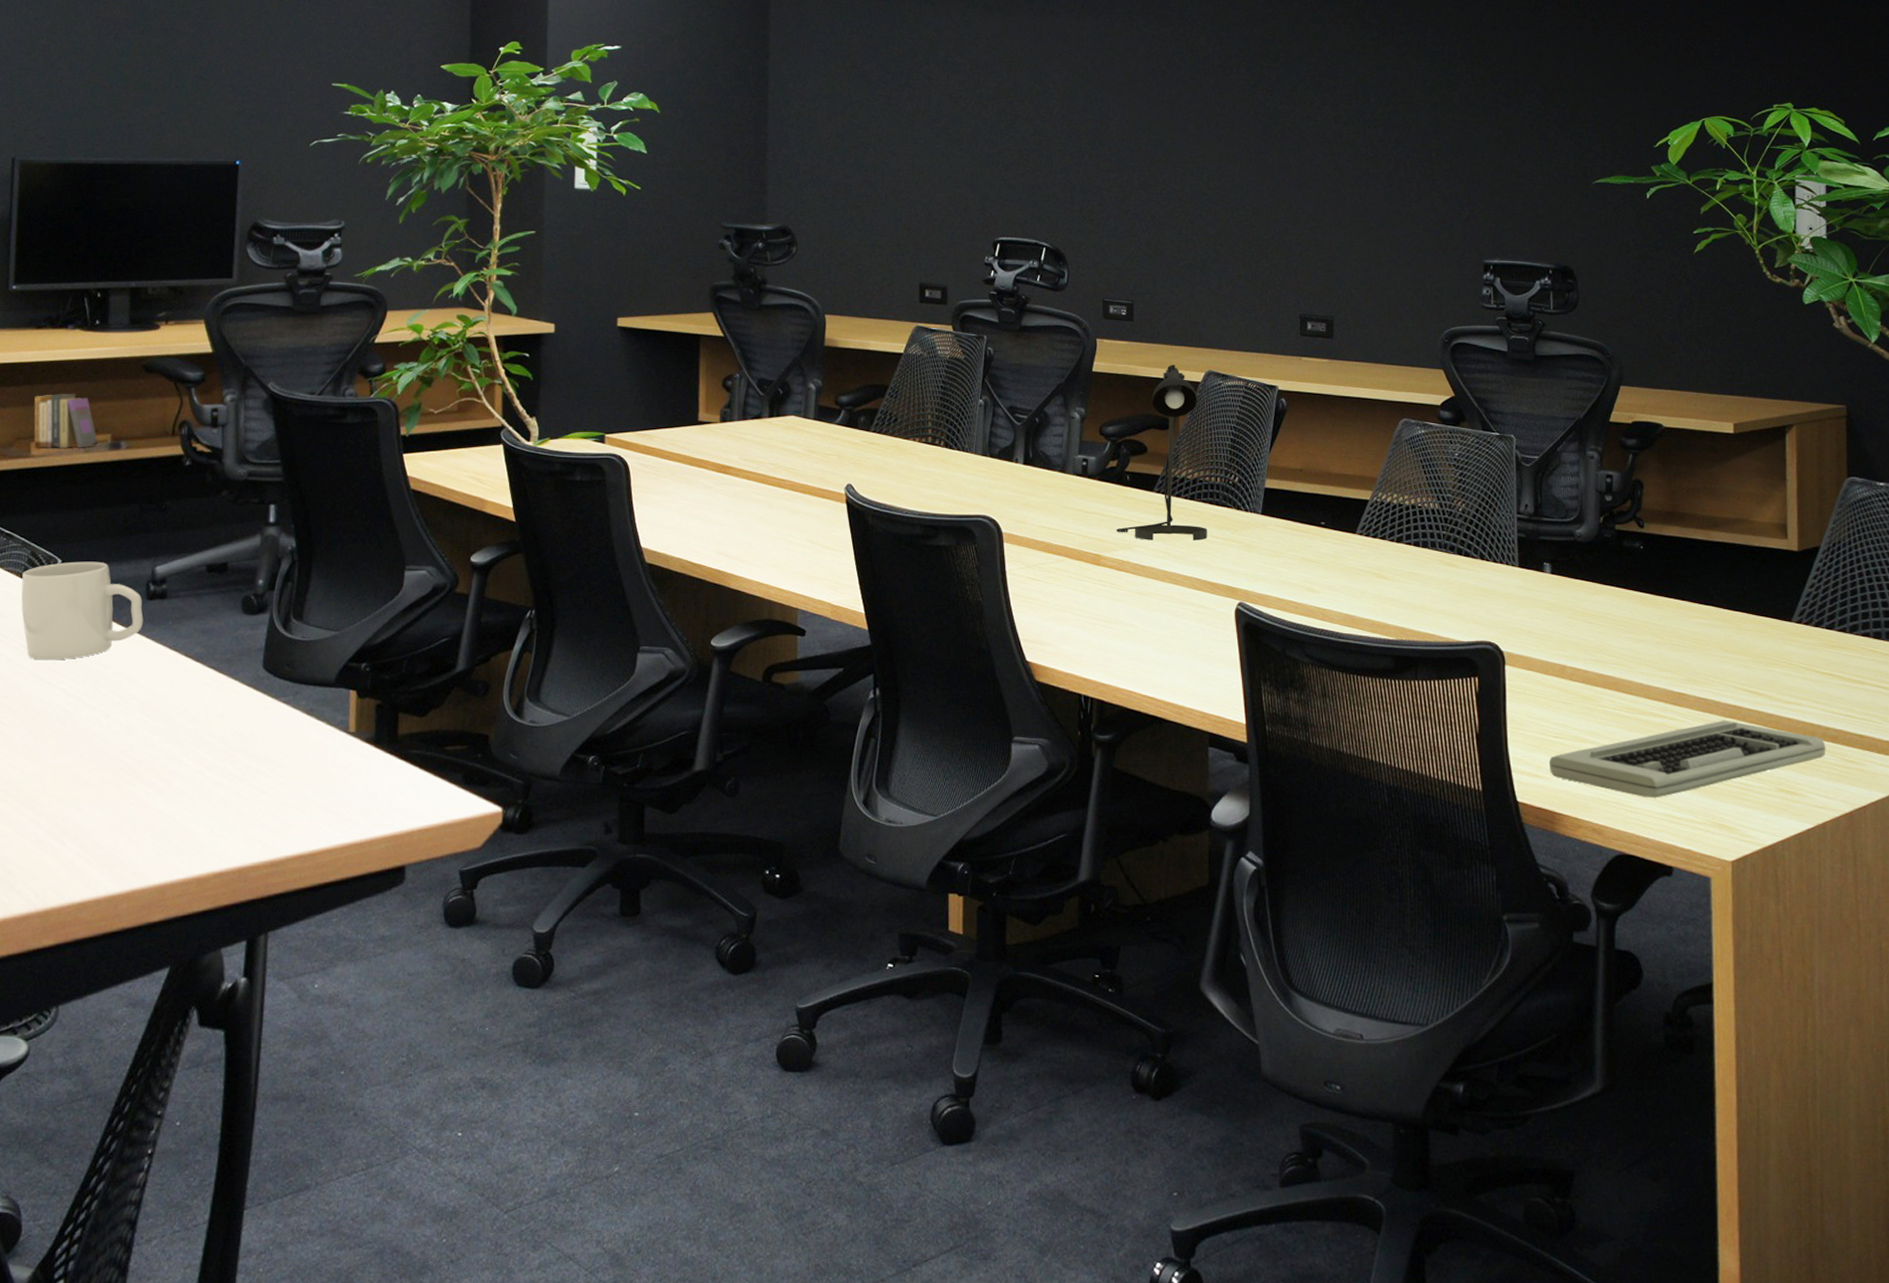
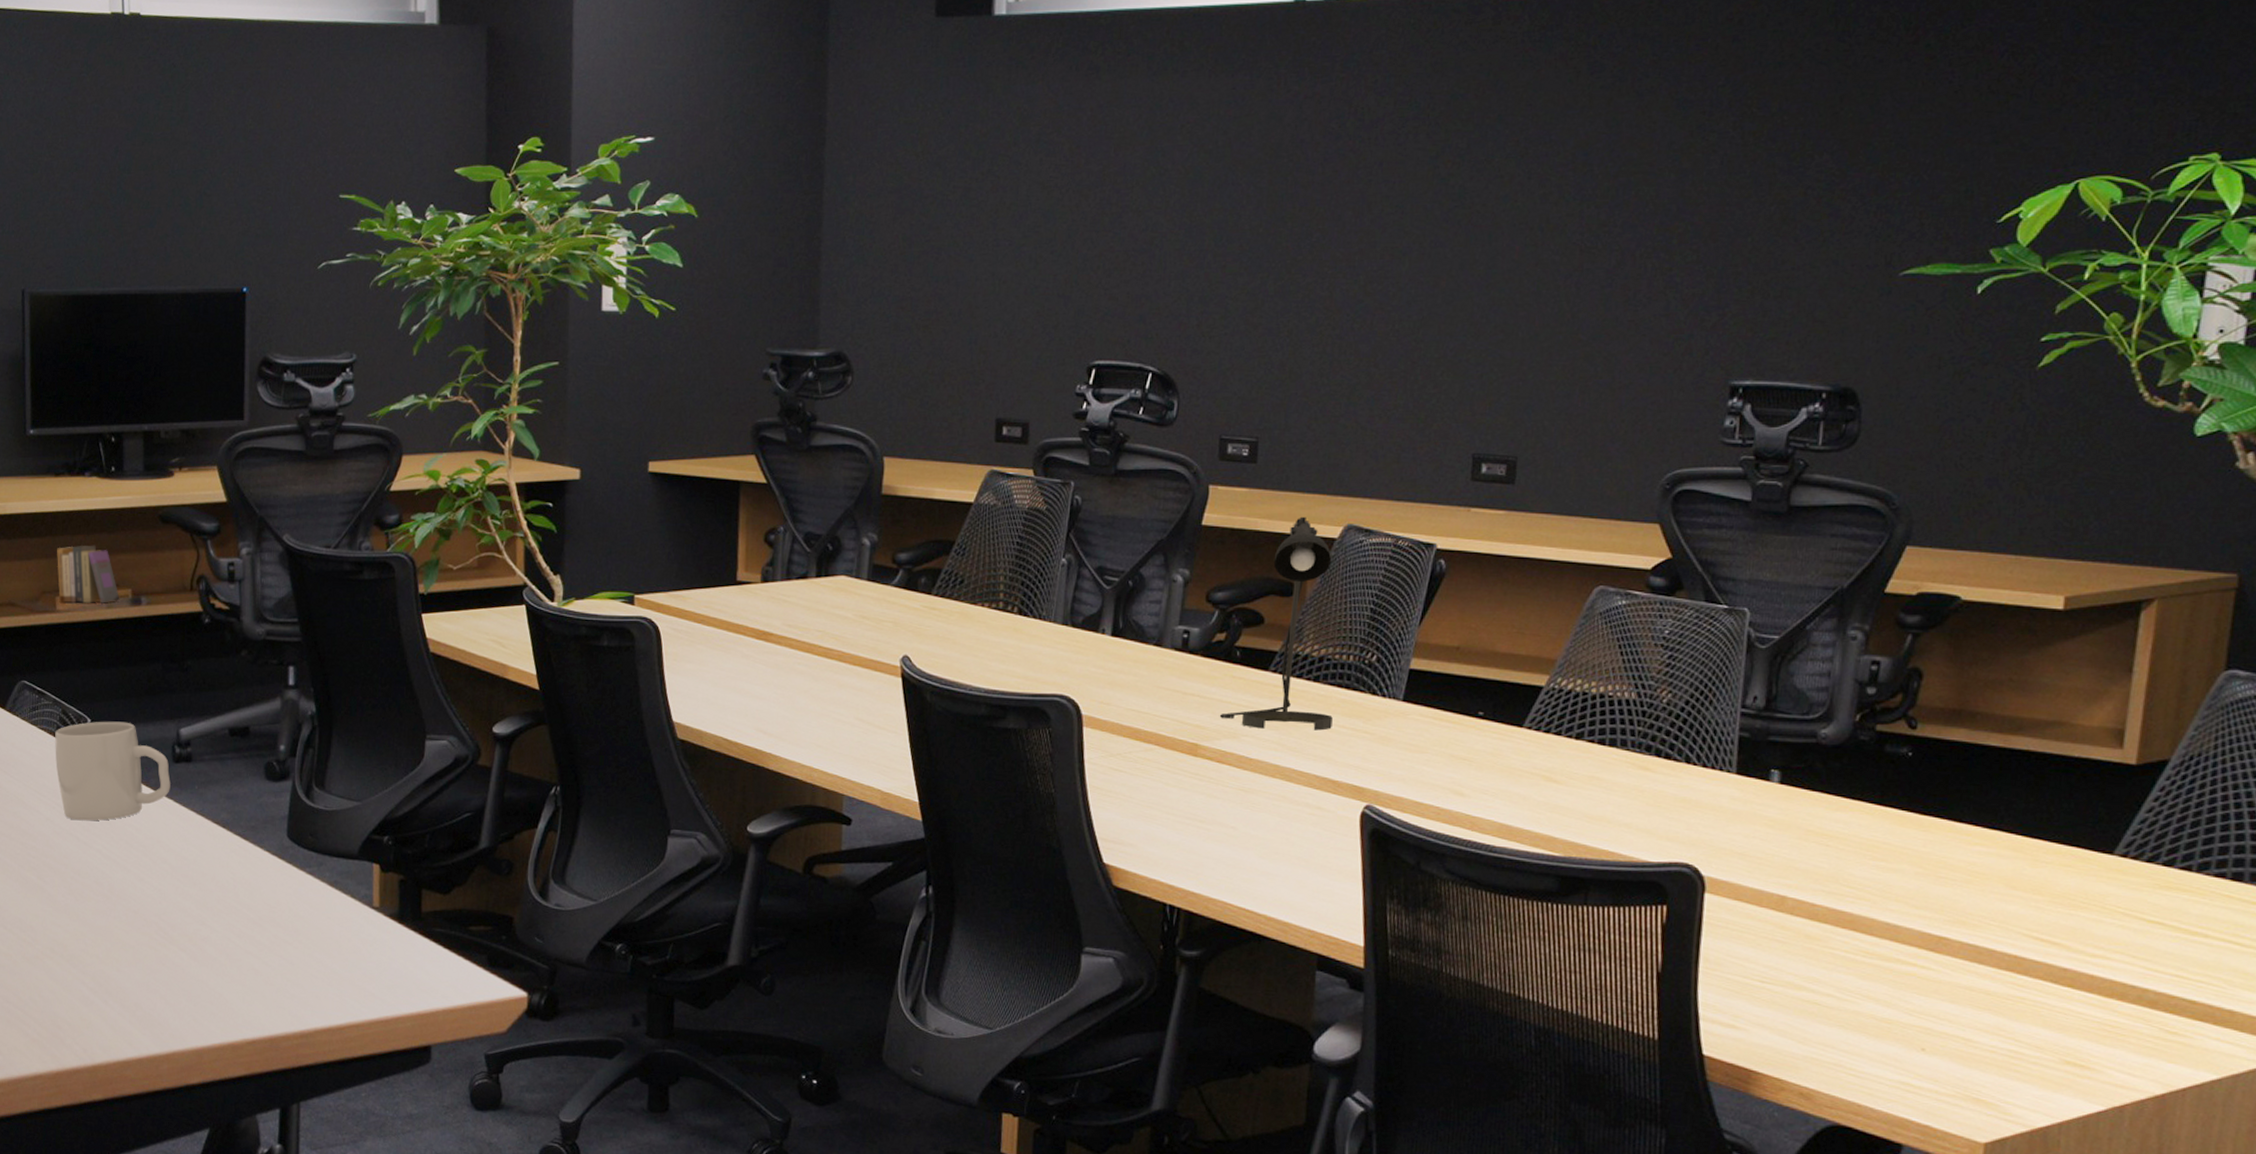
computer keyboard: present [1548,720,1826,798] -> none [1749,972,2140,1062]

